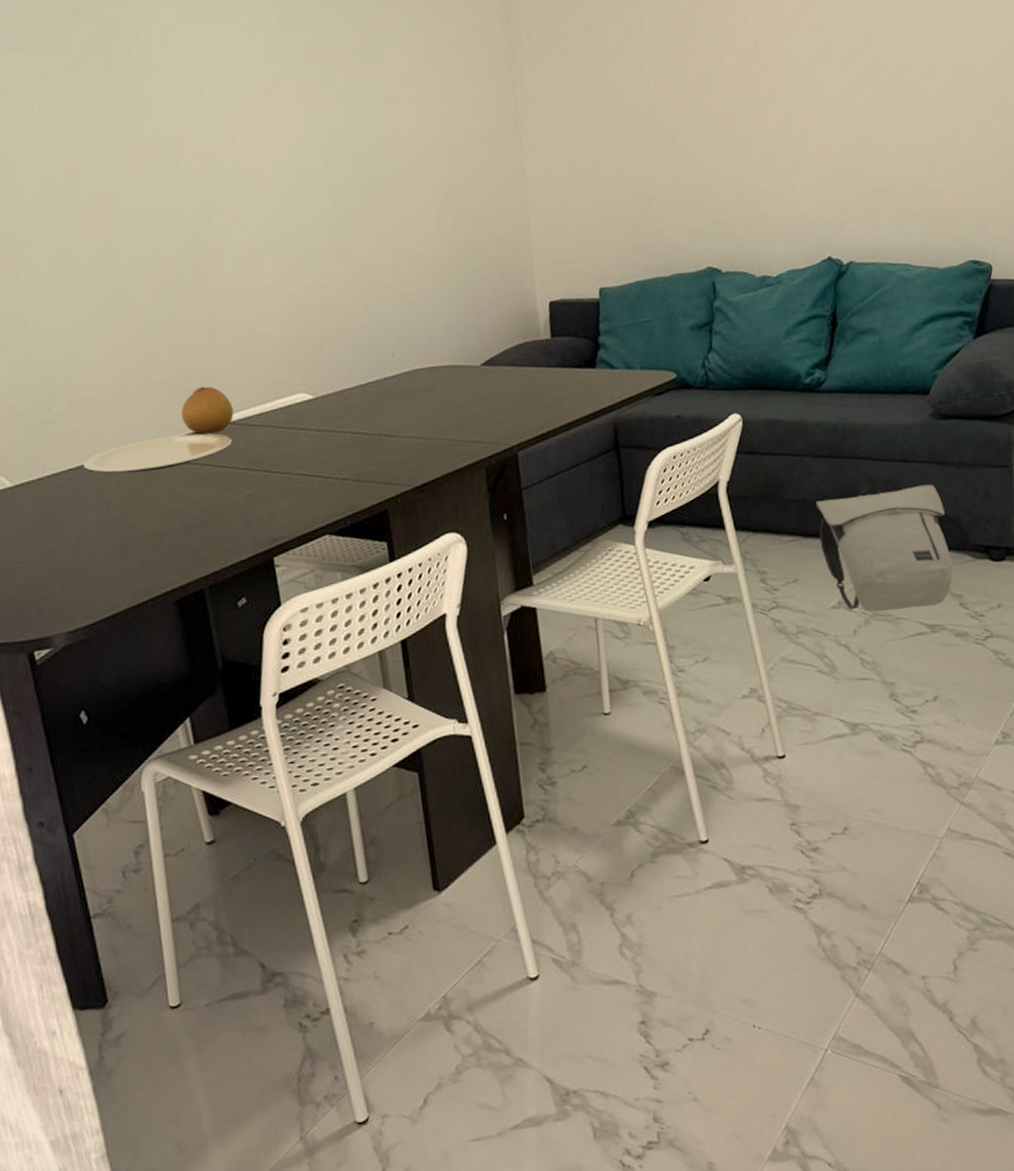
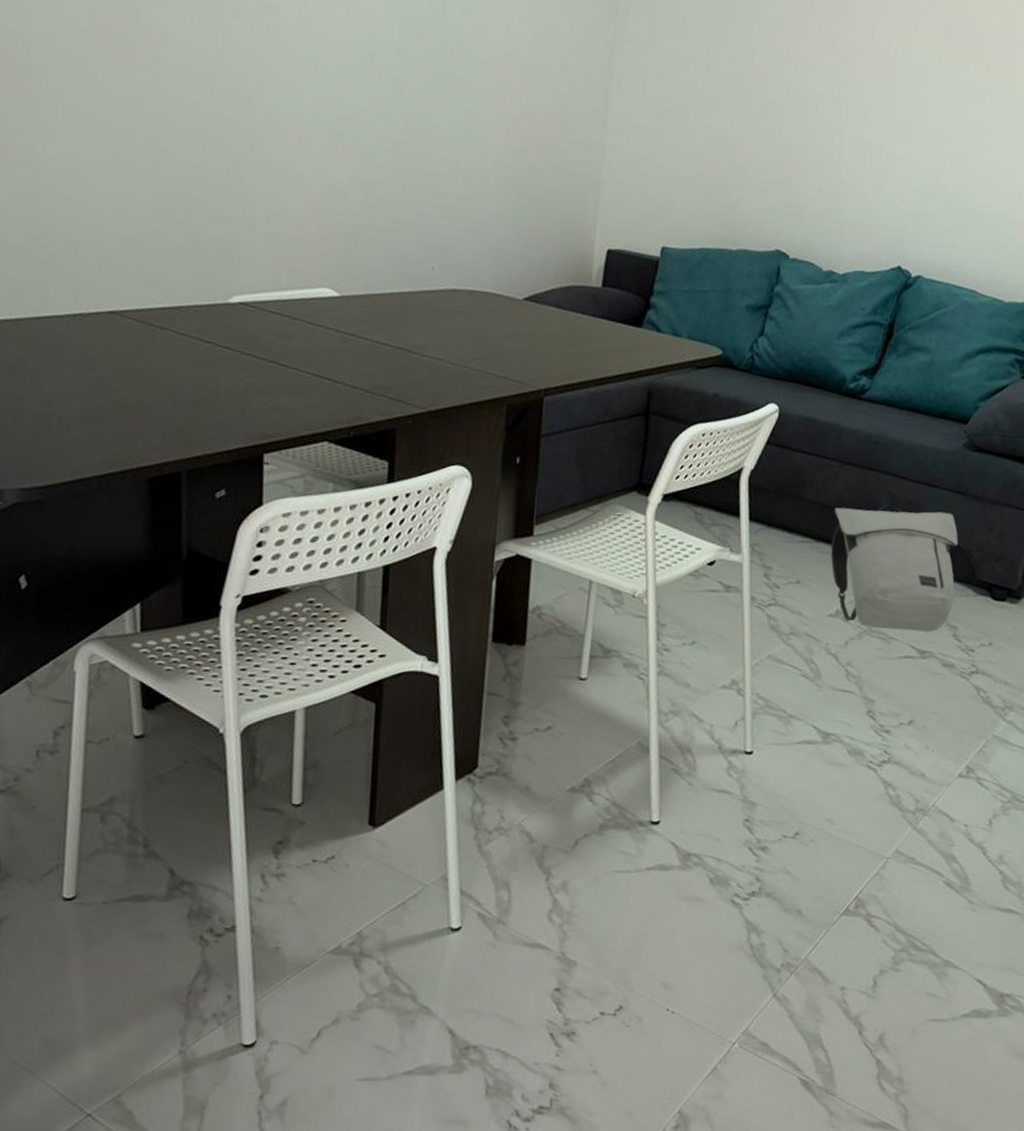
plate: present [83,433,233,474] -> none [71,301,243,337]
fruit: present [181,386,234,435] -> none [190,258,249,311]

